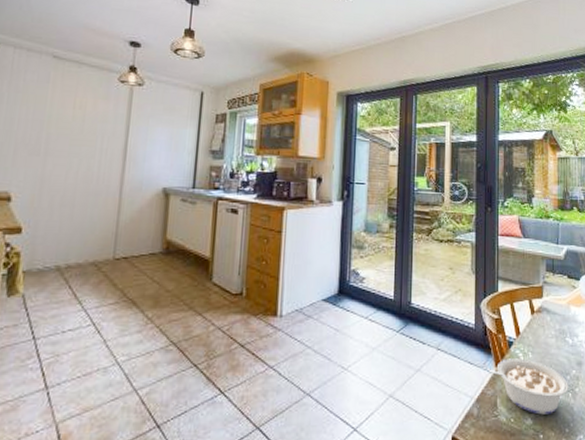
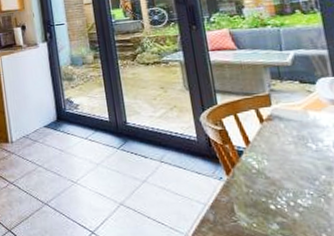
legume: present [487,358,568,415] -> none [217,166,319,220]

